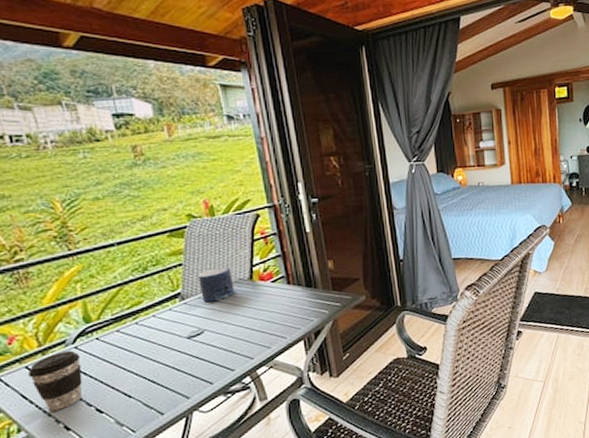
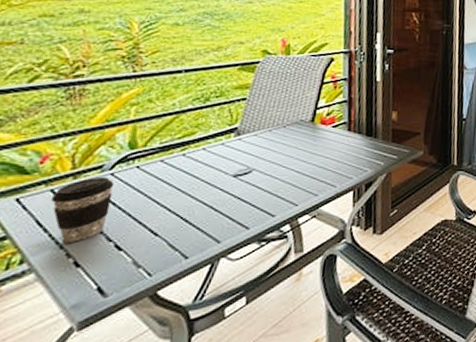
candle: present [198,267,234,302] -> none [258,107,294,141]

